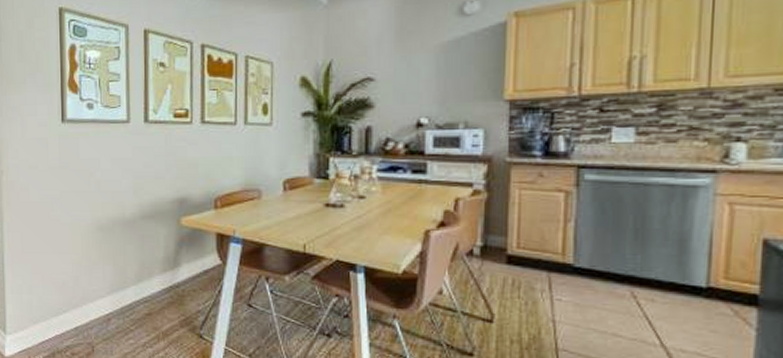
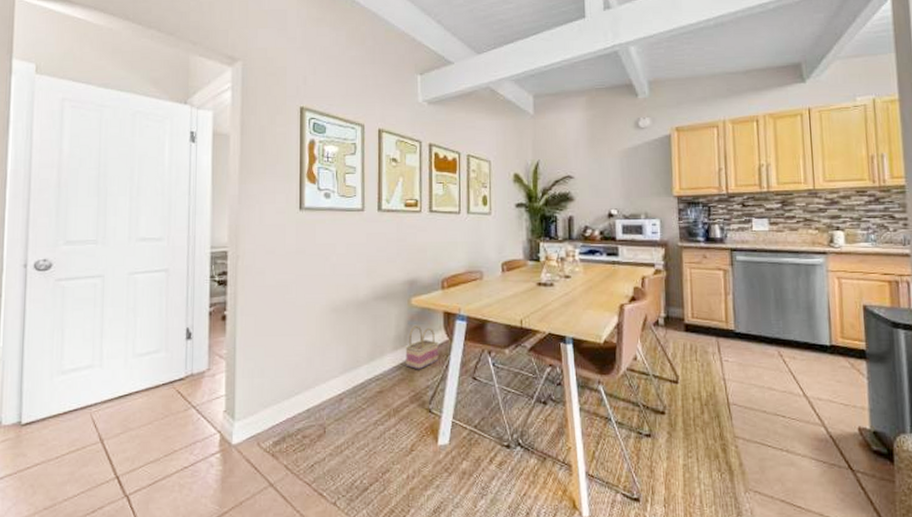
basket: none [175,247,211,294] -> present [405,326,439,370]

